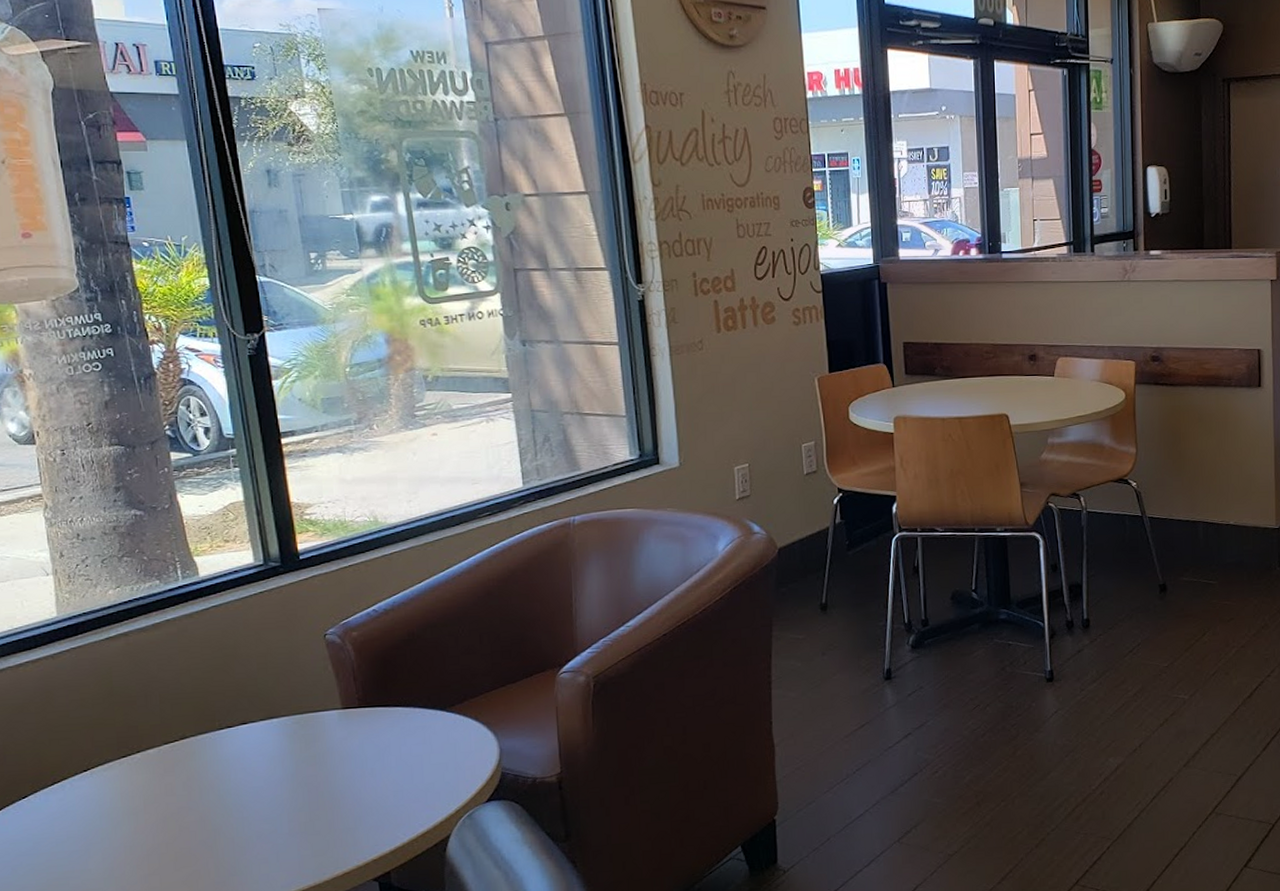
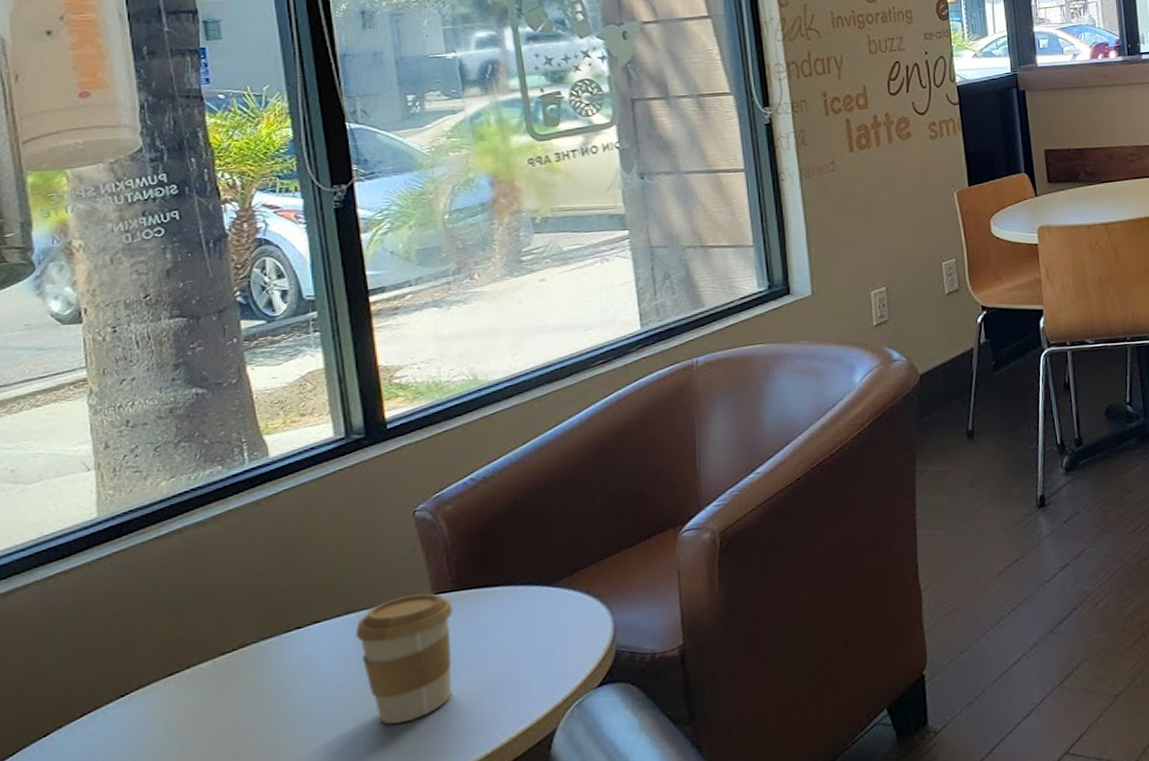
coffee cup: none [277,707,361,817] -> present [355,593,453,725]

